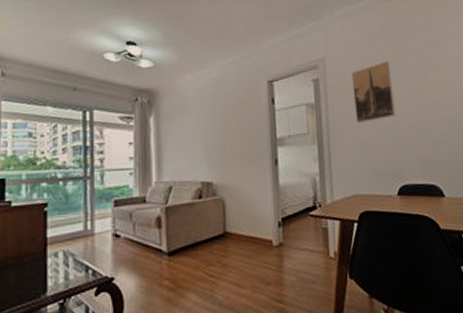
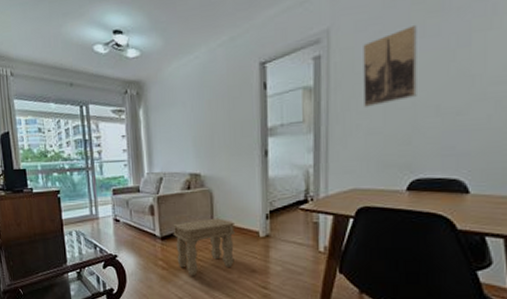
side table: none [181,228,249,296] -> present [172,218,236,276]

